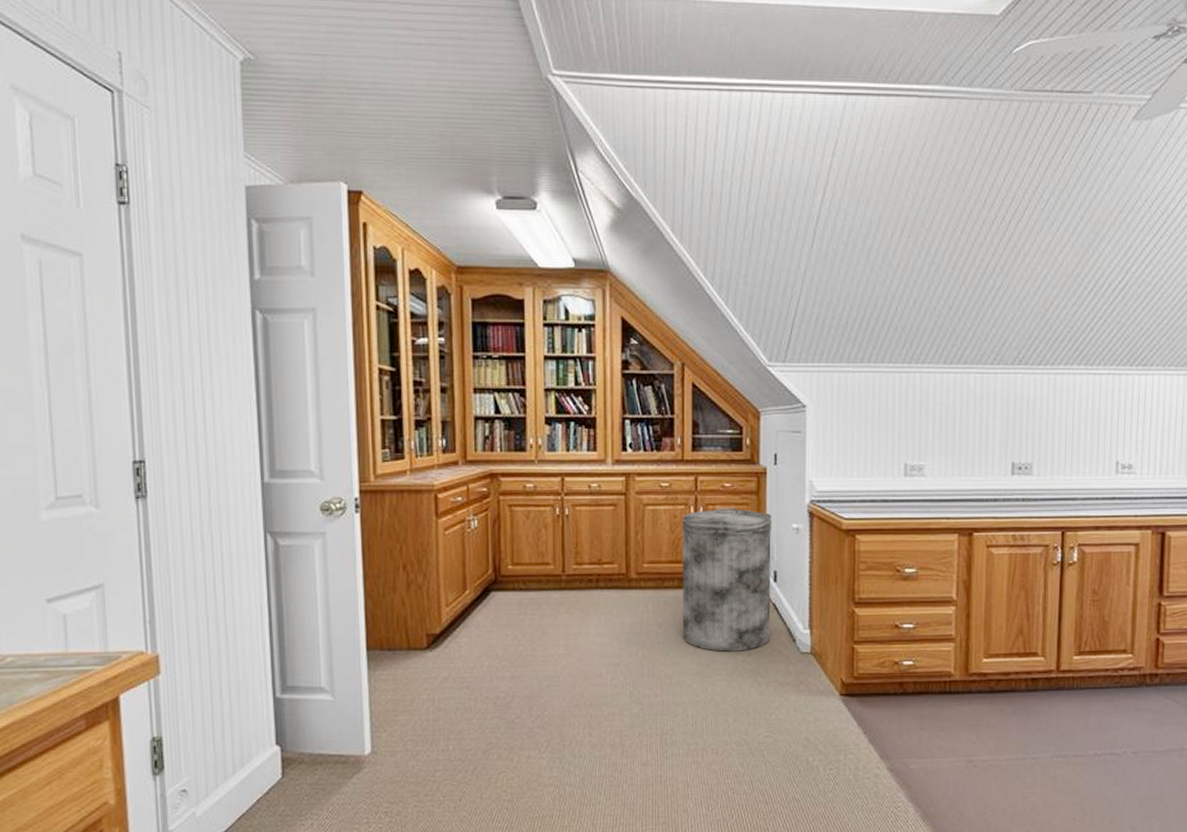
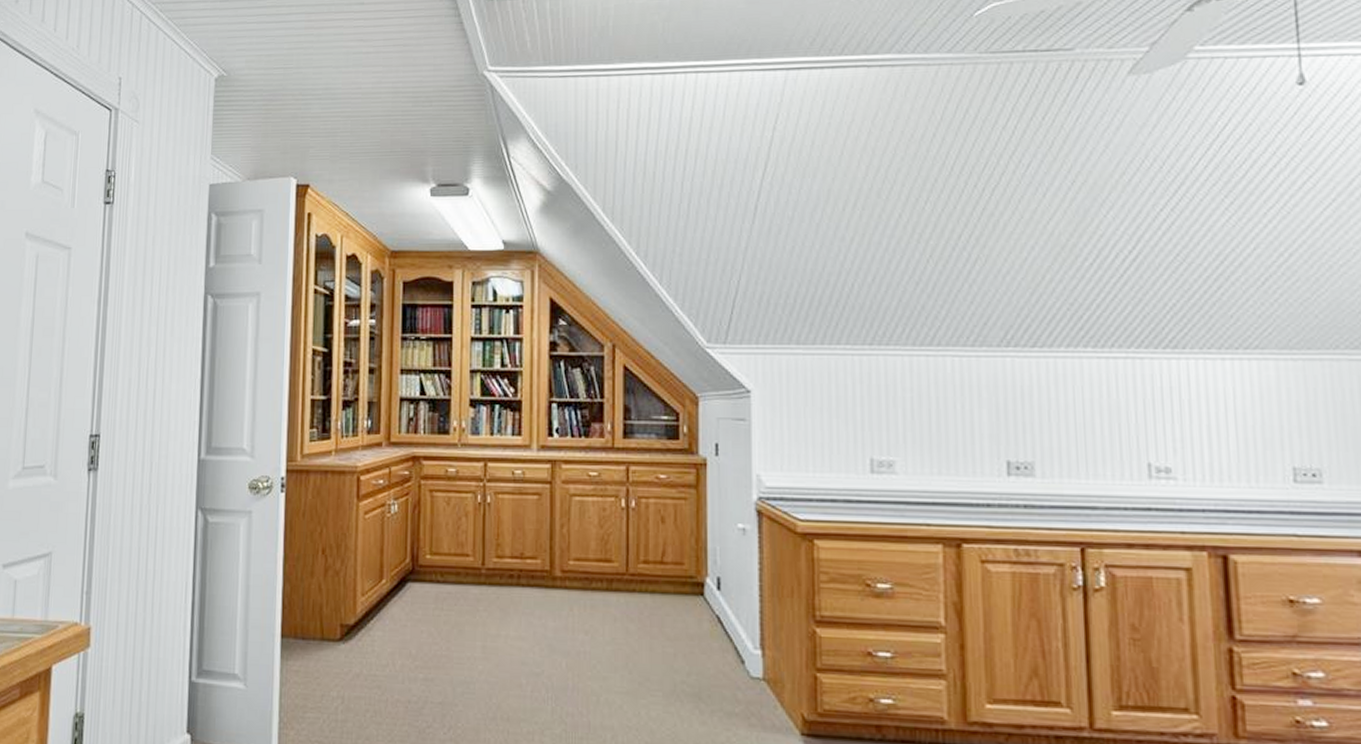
trash can: present [681,508,773,652] -> none [611,502,715,671]

